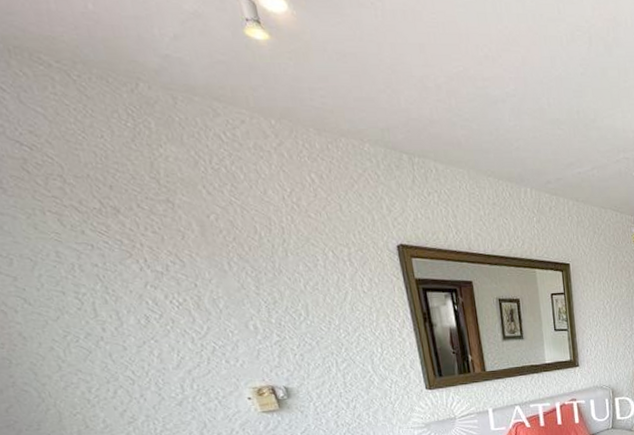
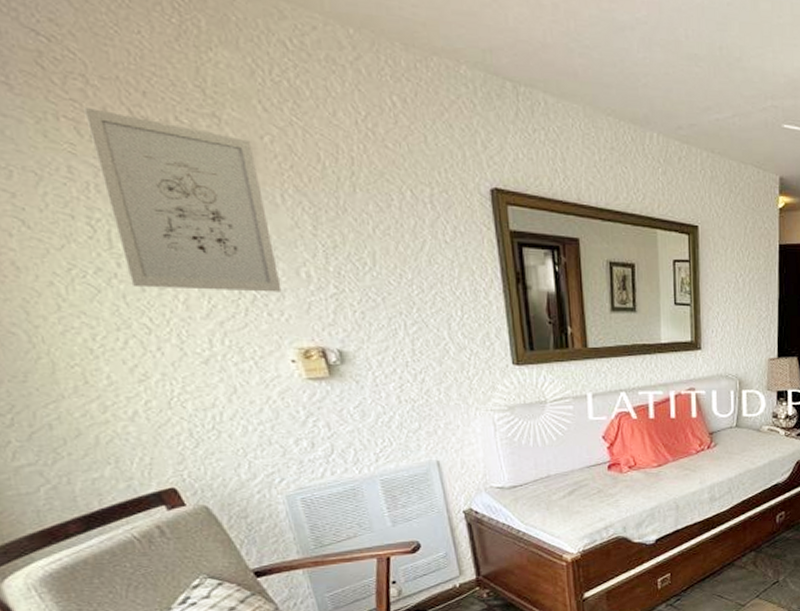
wall art: none [64,201,236,347] -> present [84,106,282,292]

